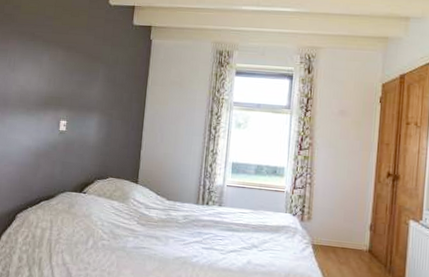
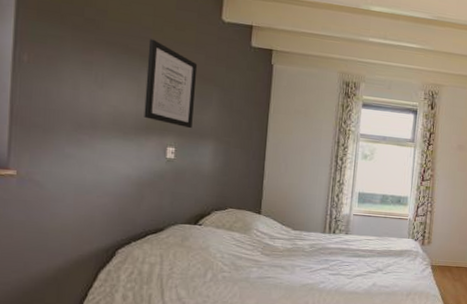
wall art: none [43,26,88,103] -> present [144,39,198,129]

